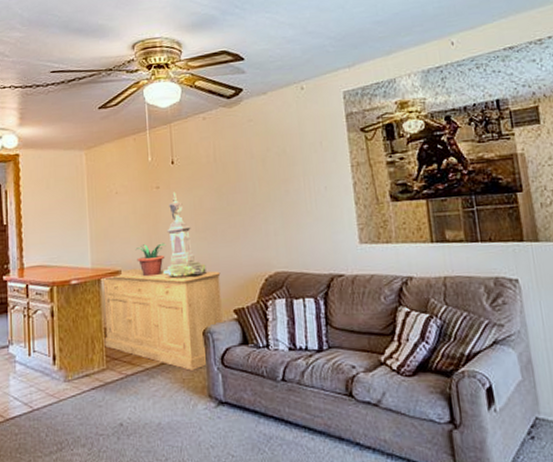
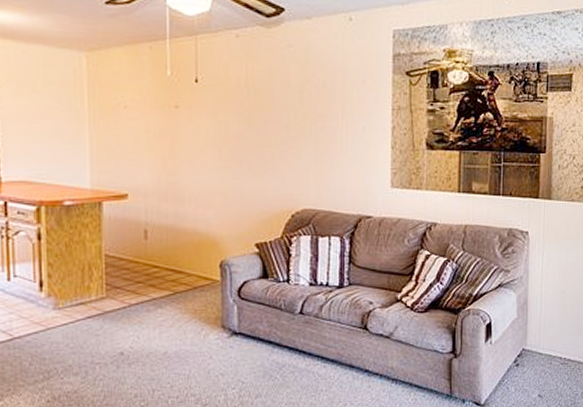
sideboard: present [102,269,223,371] -> none [103,194,244,302]
potted plant: present [135,243,166,277] -> none [146,168,183,203]
decorative urn: present [164,191,207,279] -> none [179,113,228,208]

